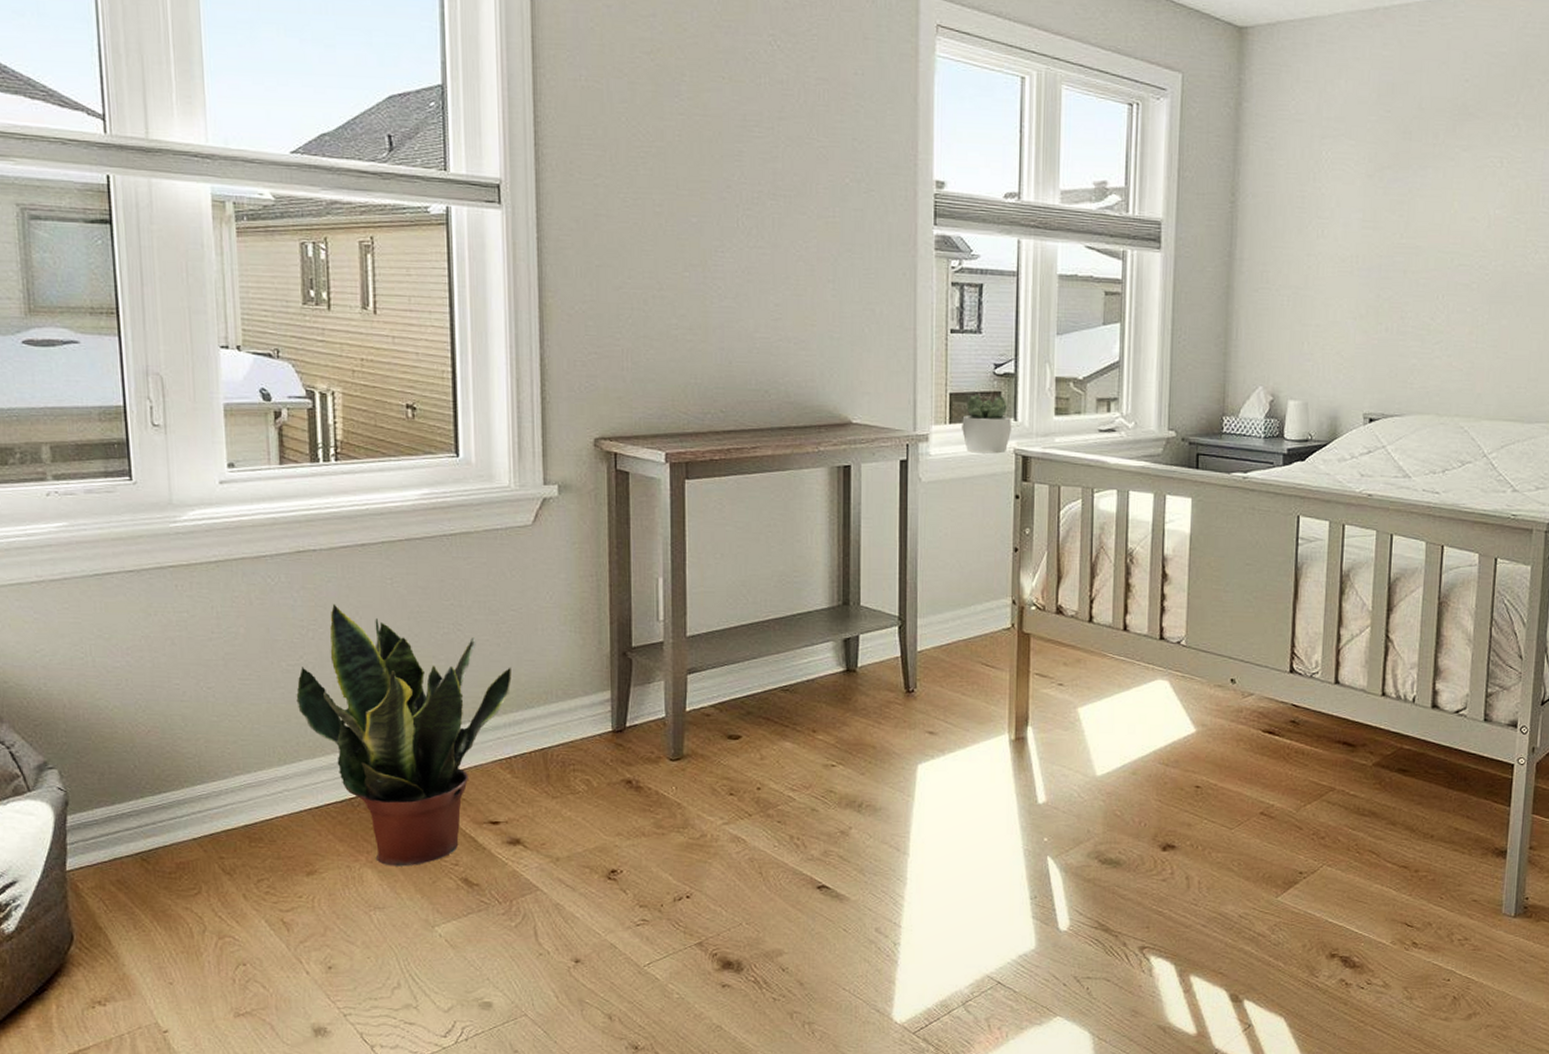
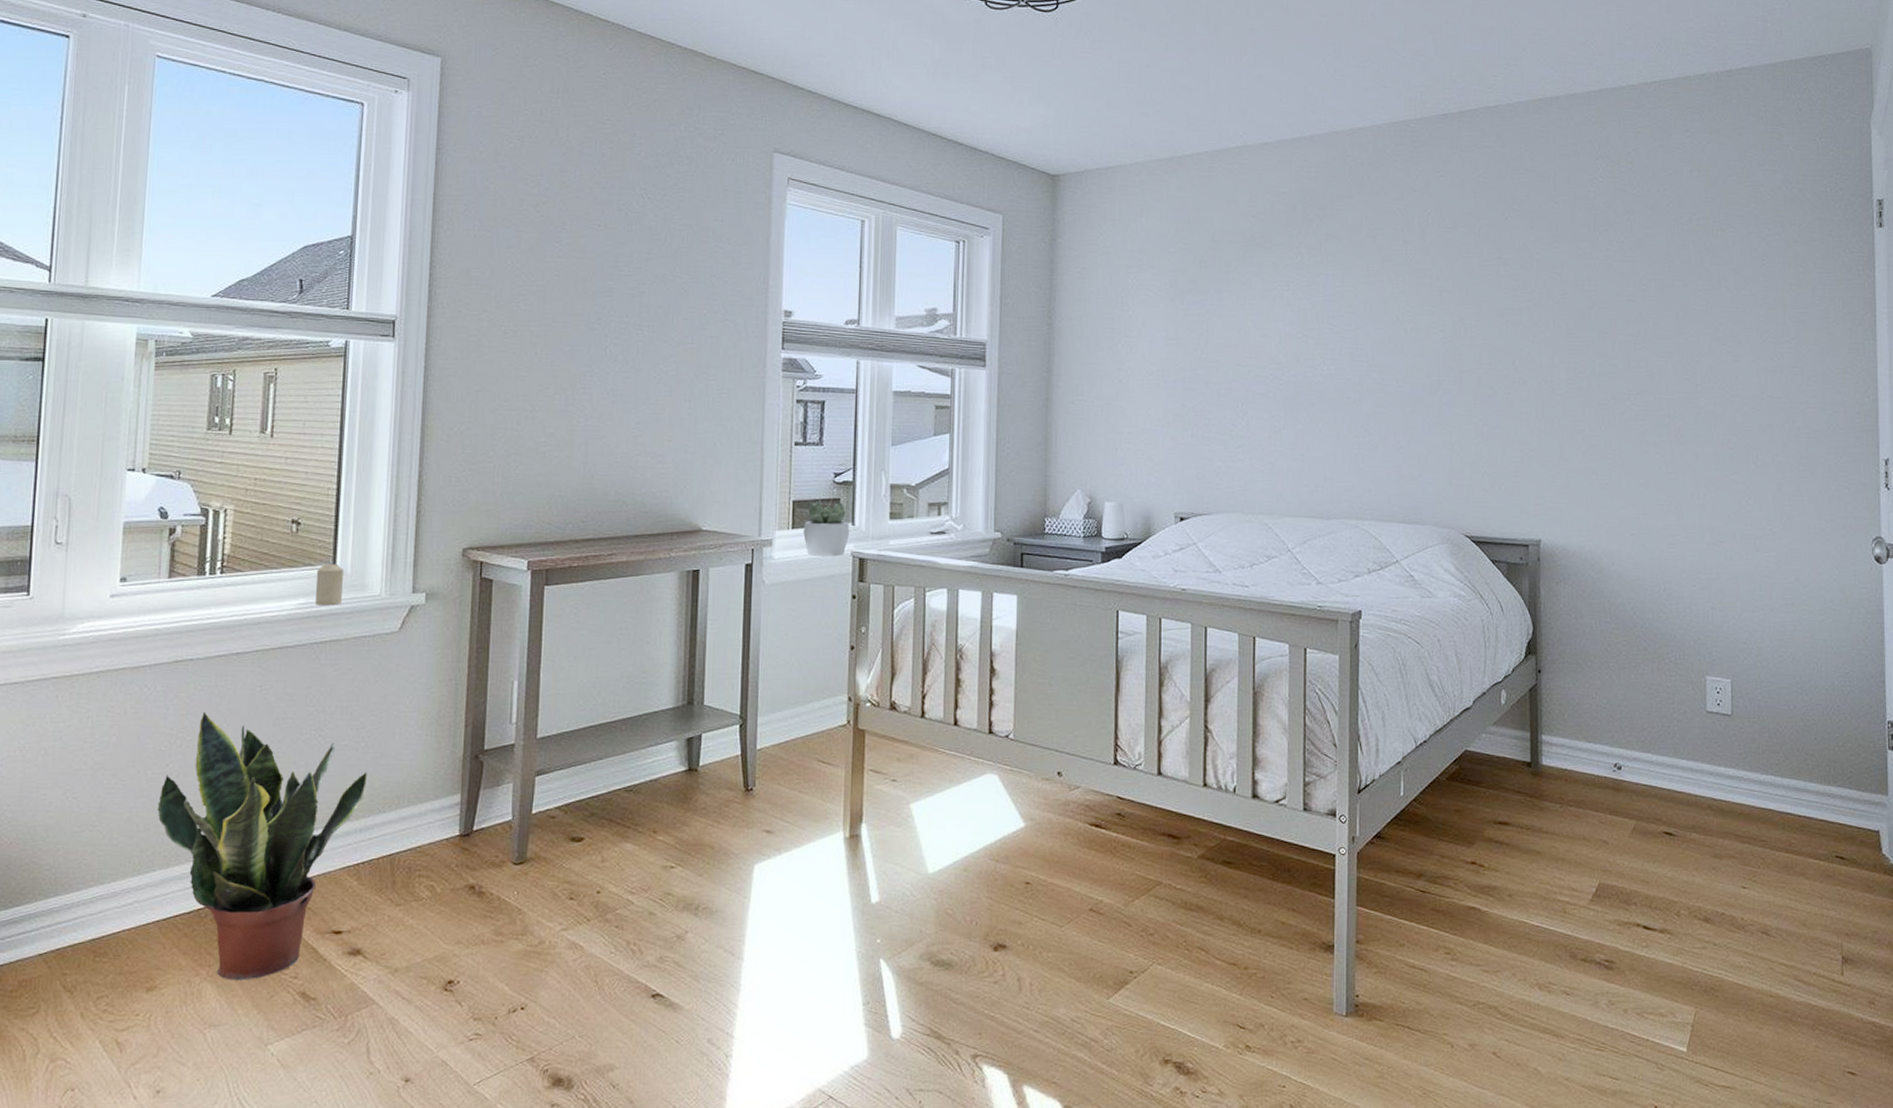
candle: none [438,452,468,497] -> present [314,563,343,606]

